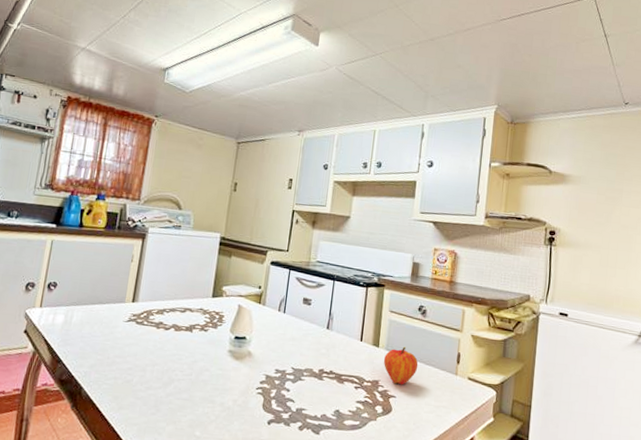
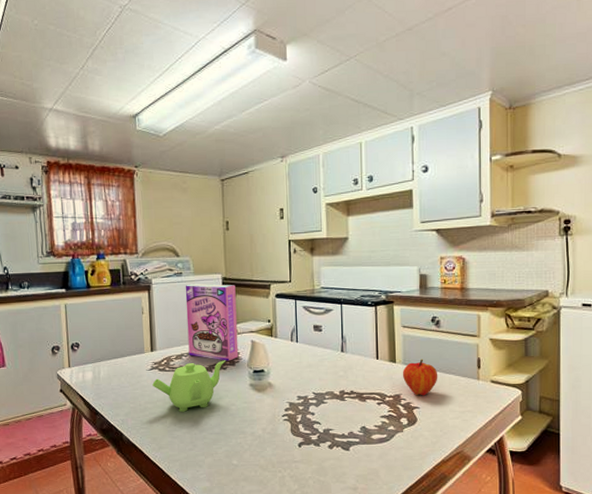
teapot: none [126,319,208,372] -> present [152,360,225,412]
cereal box: none [171,238,233,323] -> present [185,283,239,361]

